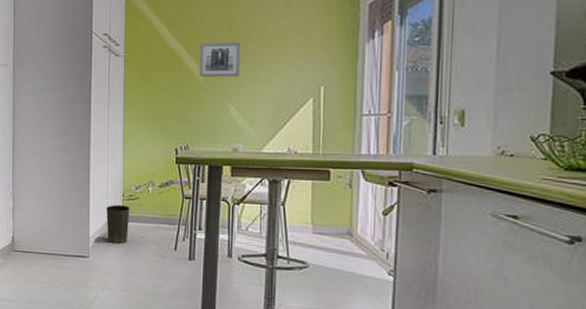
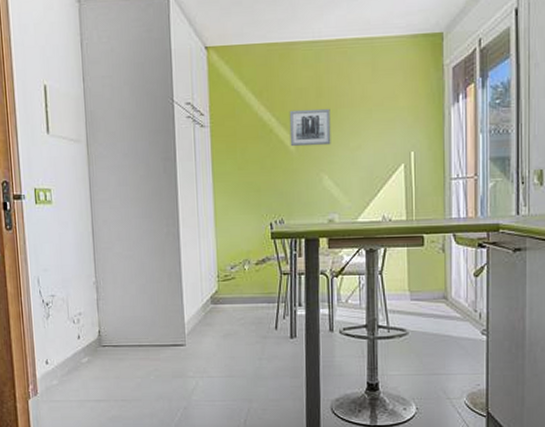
waste basket: present [106,205,130,244] -> none [201,287,227,329]

